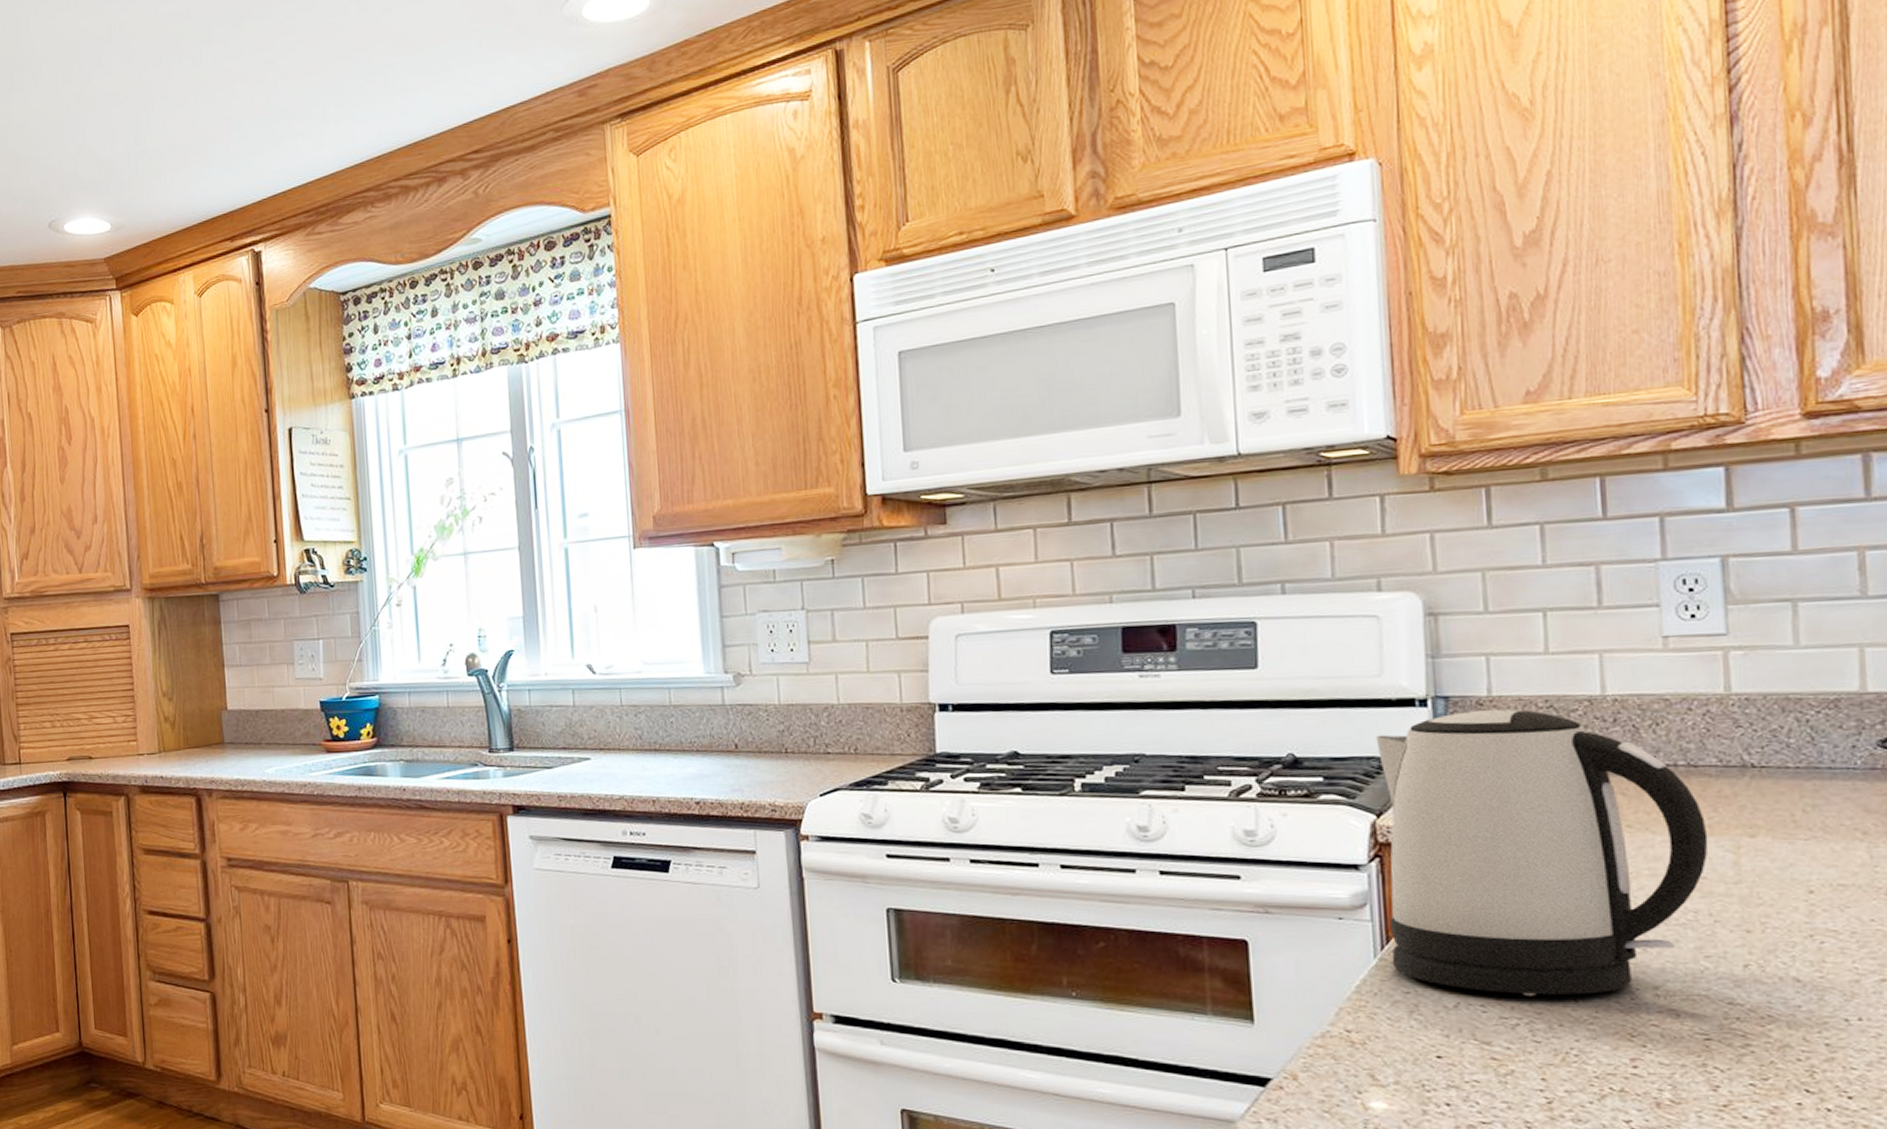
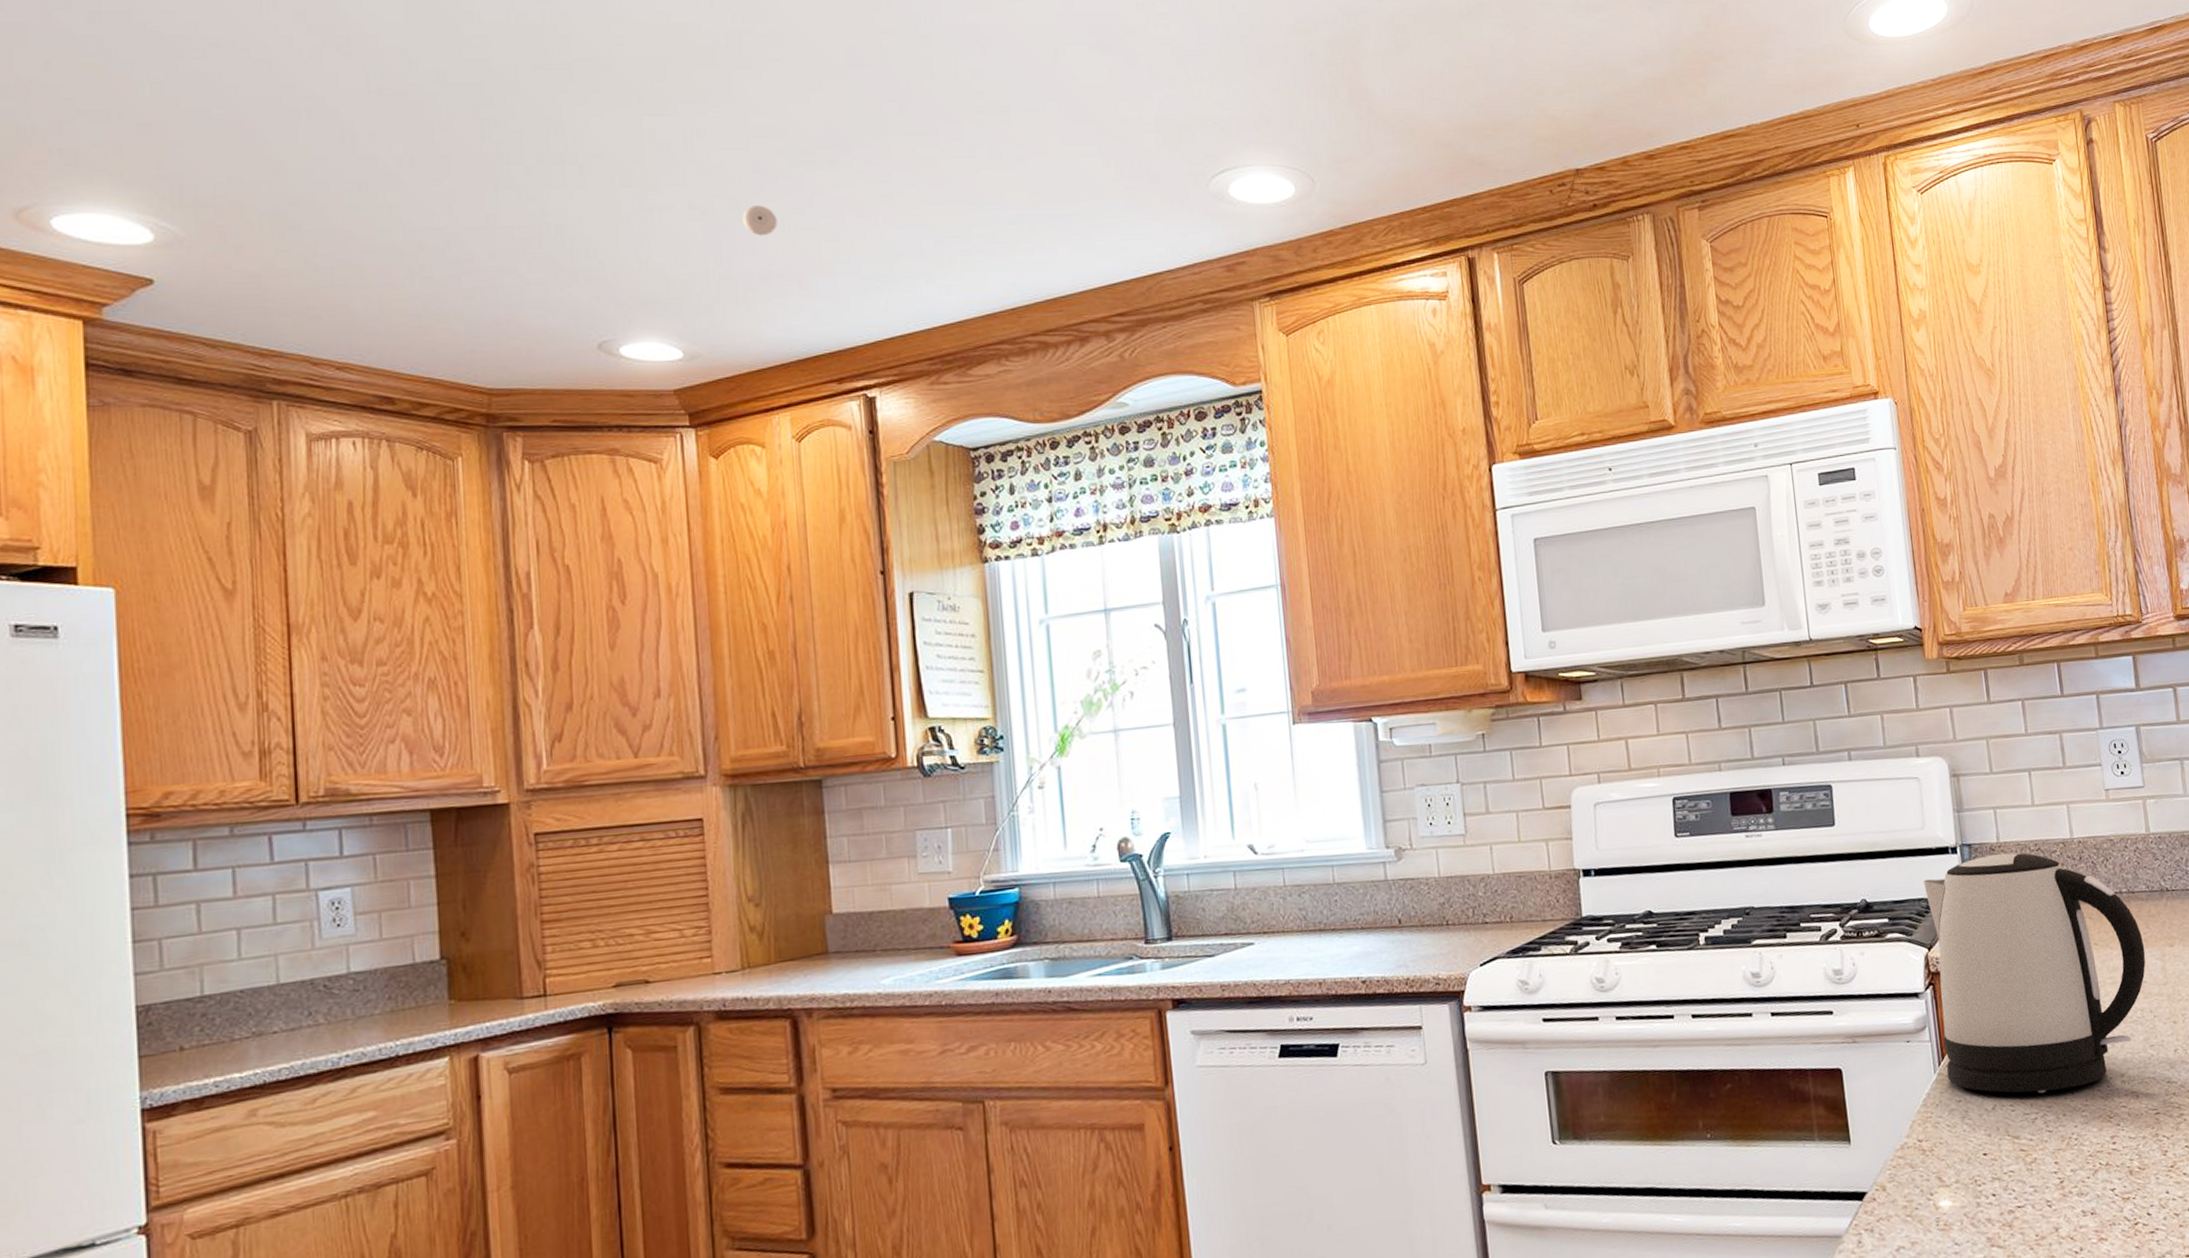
smoke detector: none [155,85,182,114] -> present [743,205,777,236]

